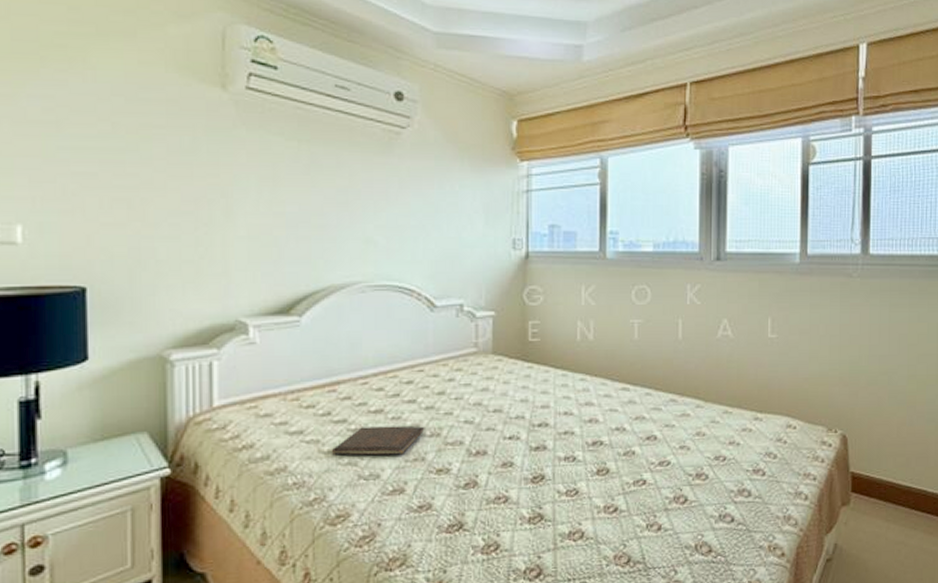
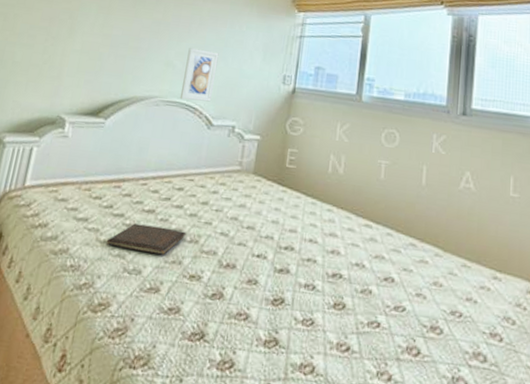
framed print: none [389,219,430,282] -> present [179,48,219,102]

